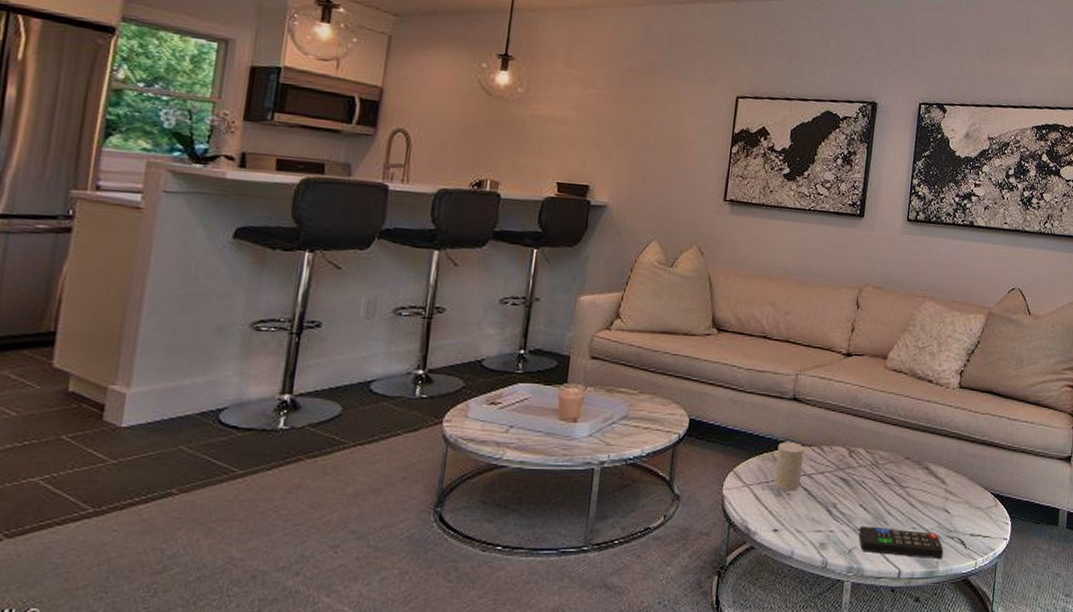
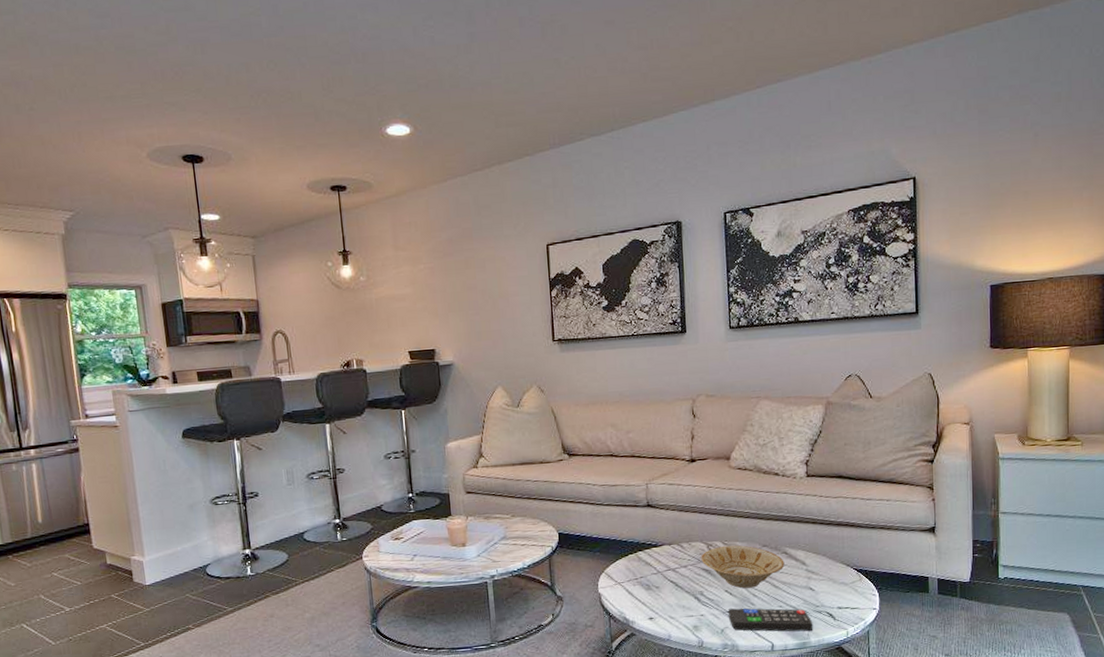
cup: present [774,442,805,492] -> none [640,543,667,585]
bowl: none [840,453,925,504] -> present [701,545,785,589]

